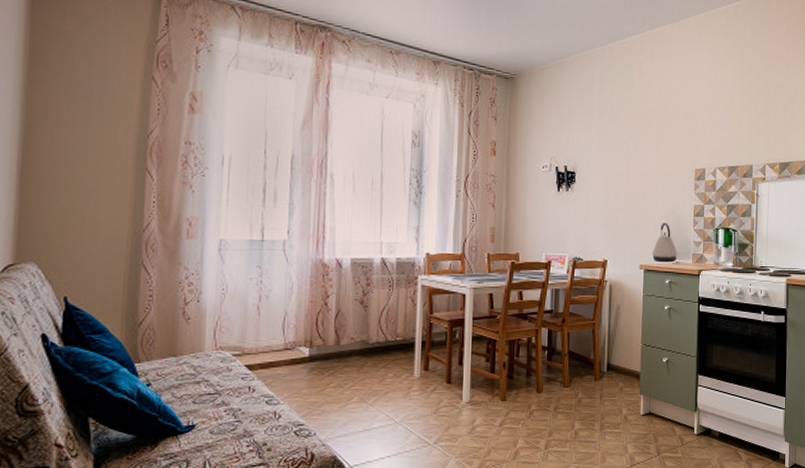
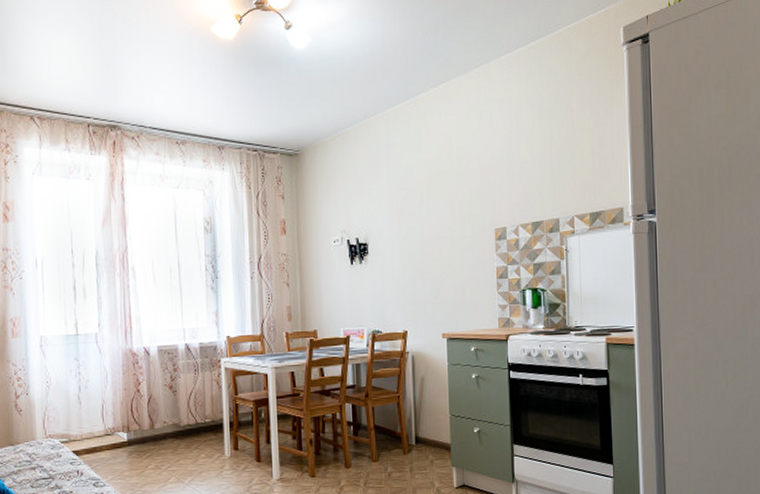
kettle: present [652,223,678,263] -> none [455,288,483,330]

